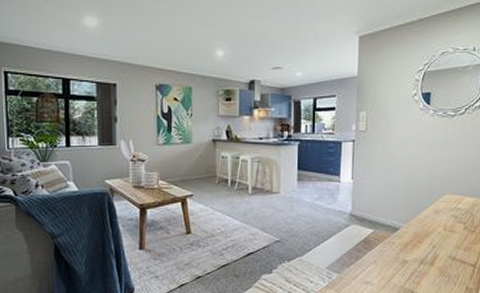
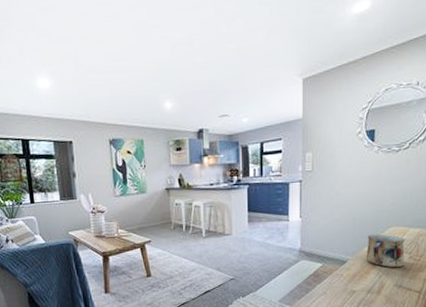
mug: none [419,201,459,238] -> present [366,234,405,268]

